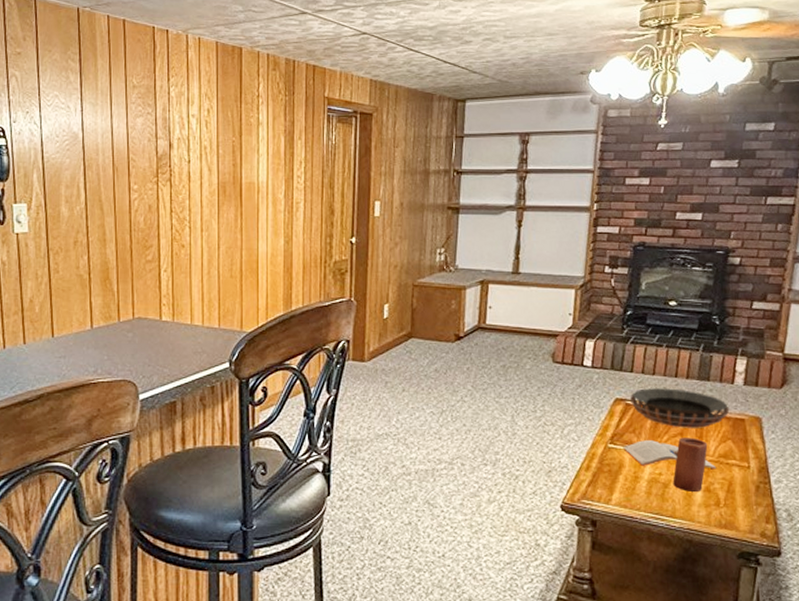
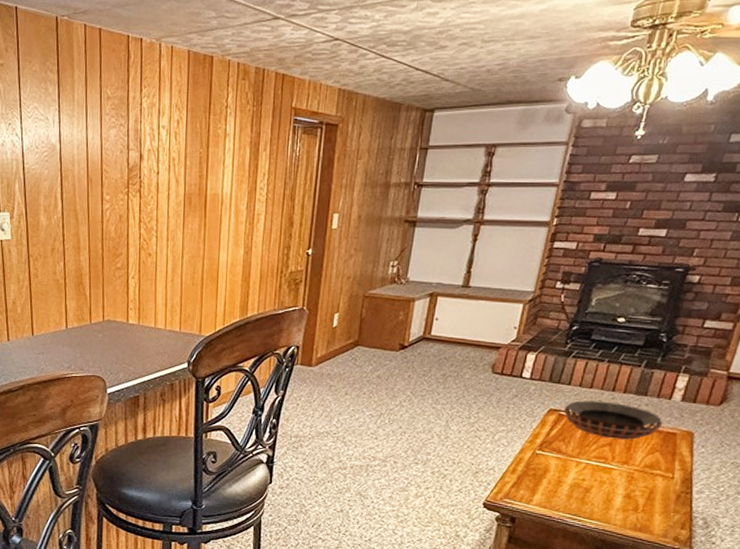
magazine: present [623,440,717,470] -> none [550,448,641,478]
candle: present [673,437,708,491] -> none [594,448,635,497]

